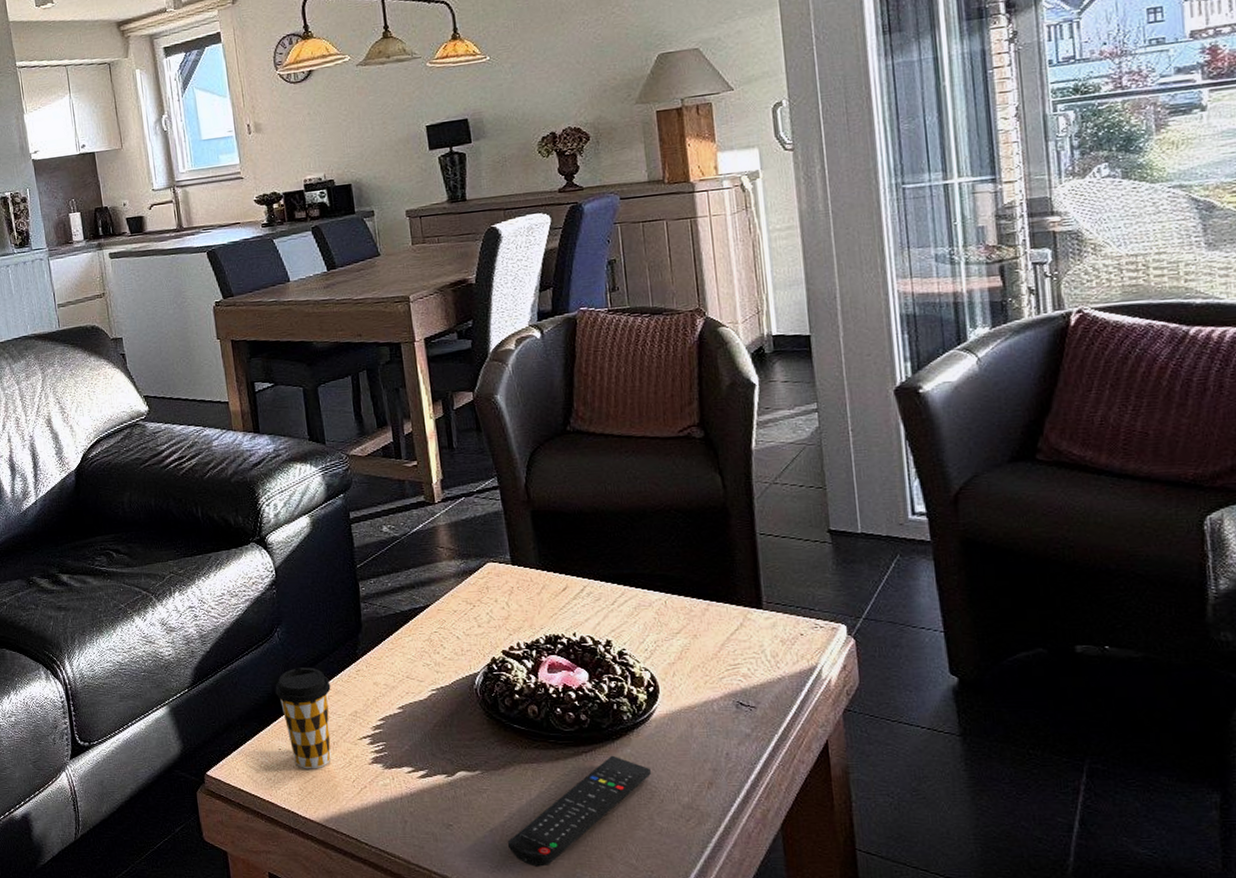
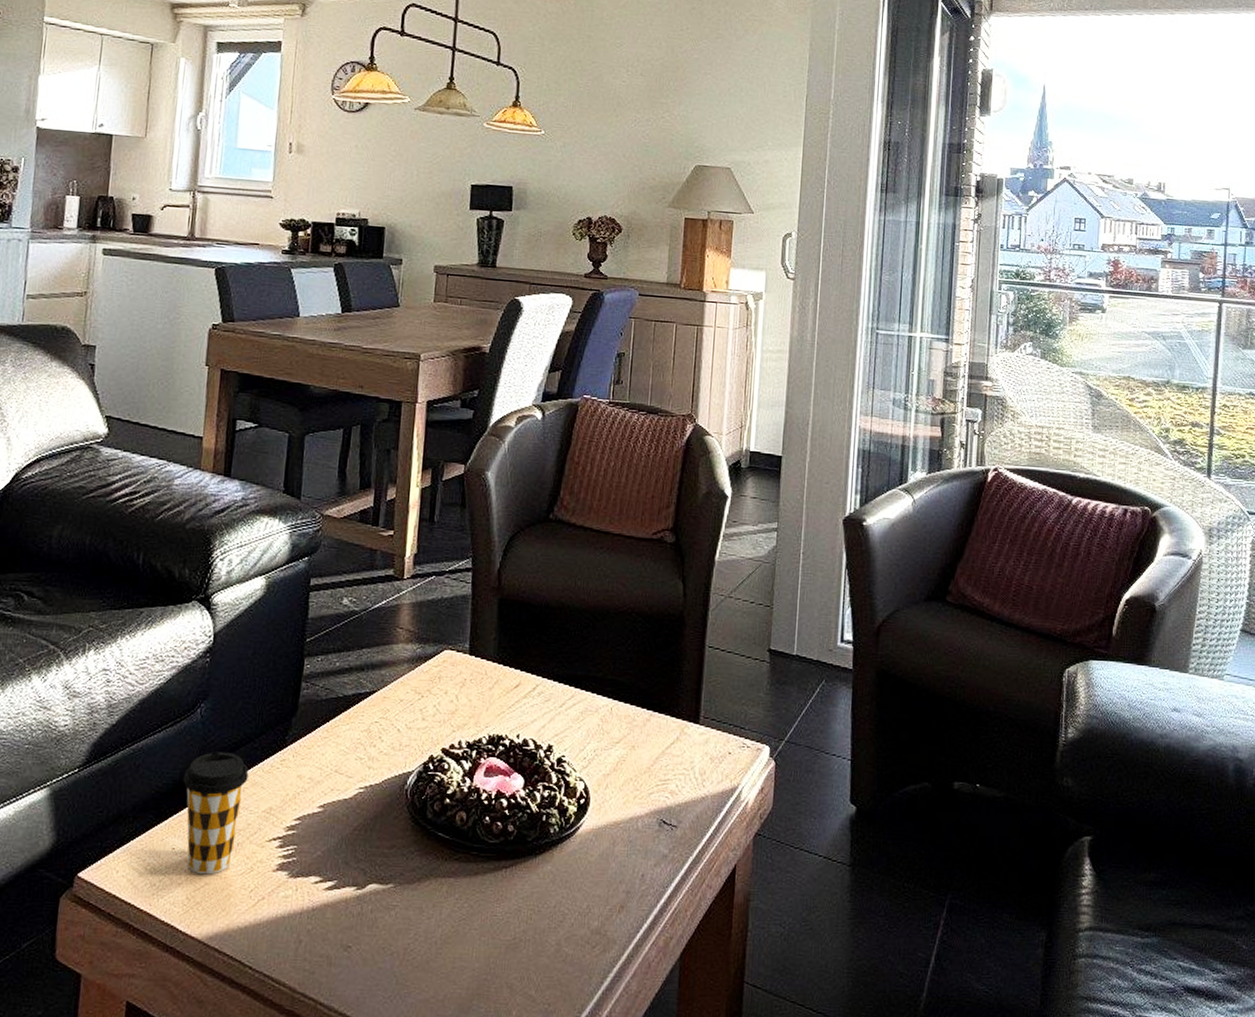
remote control: present [508,755,651,868] -> none [407,872,567,999]

